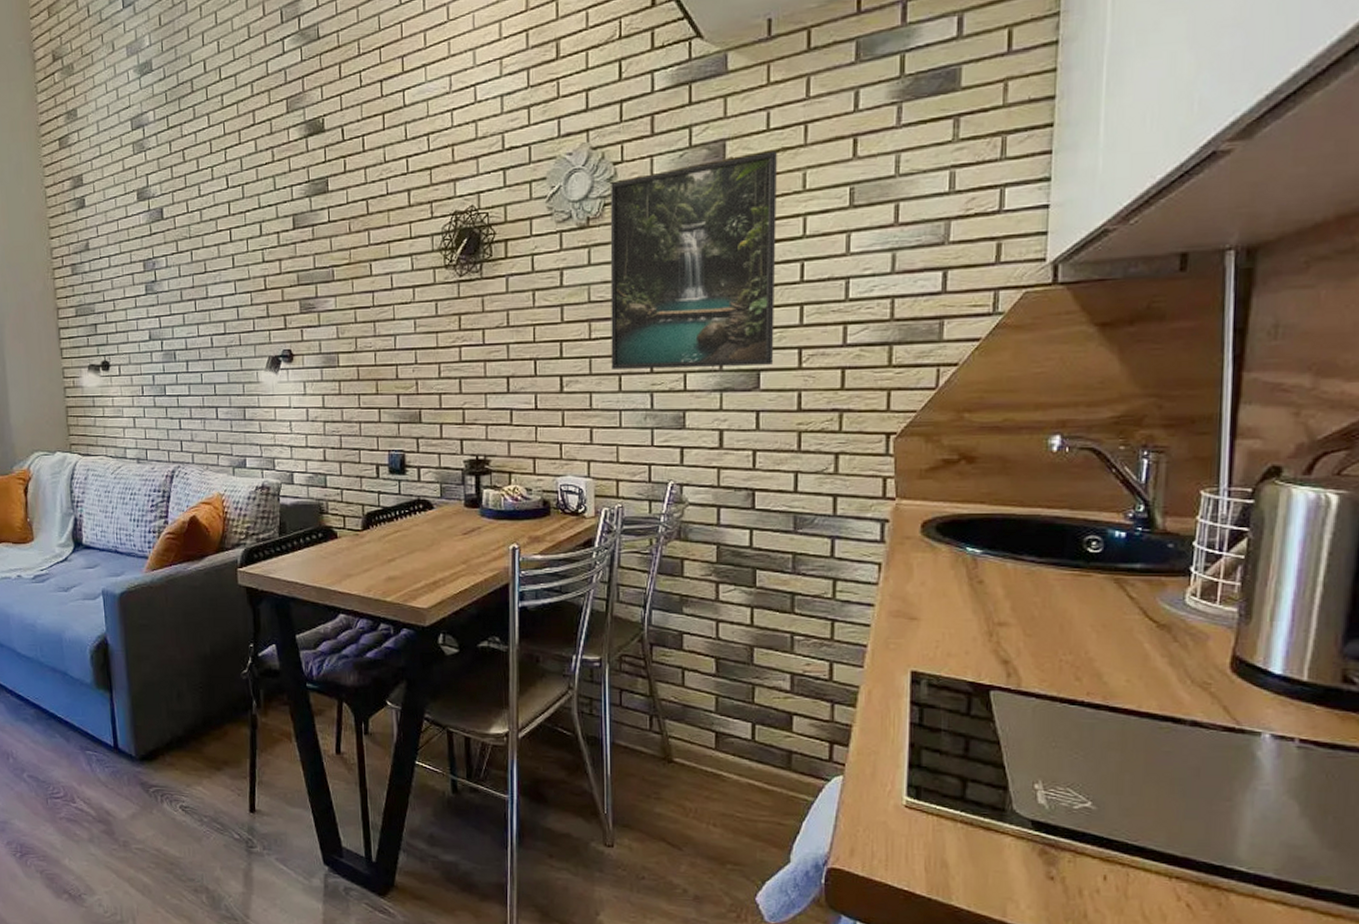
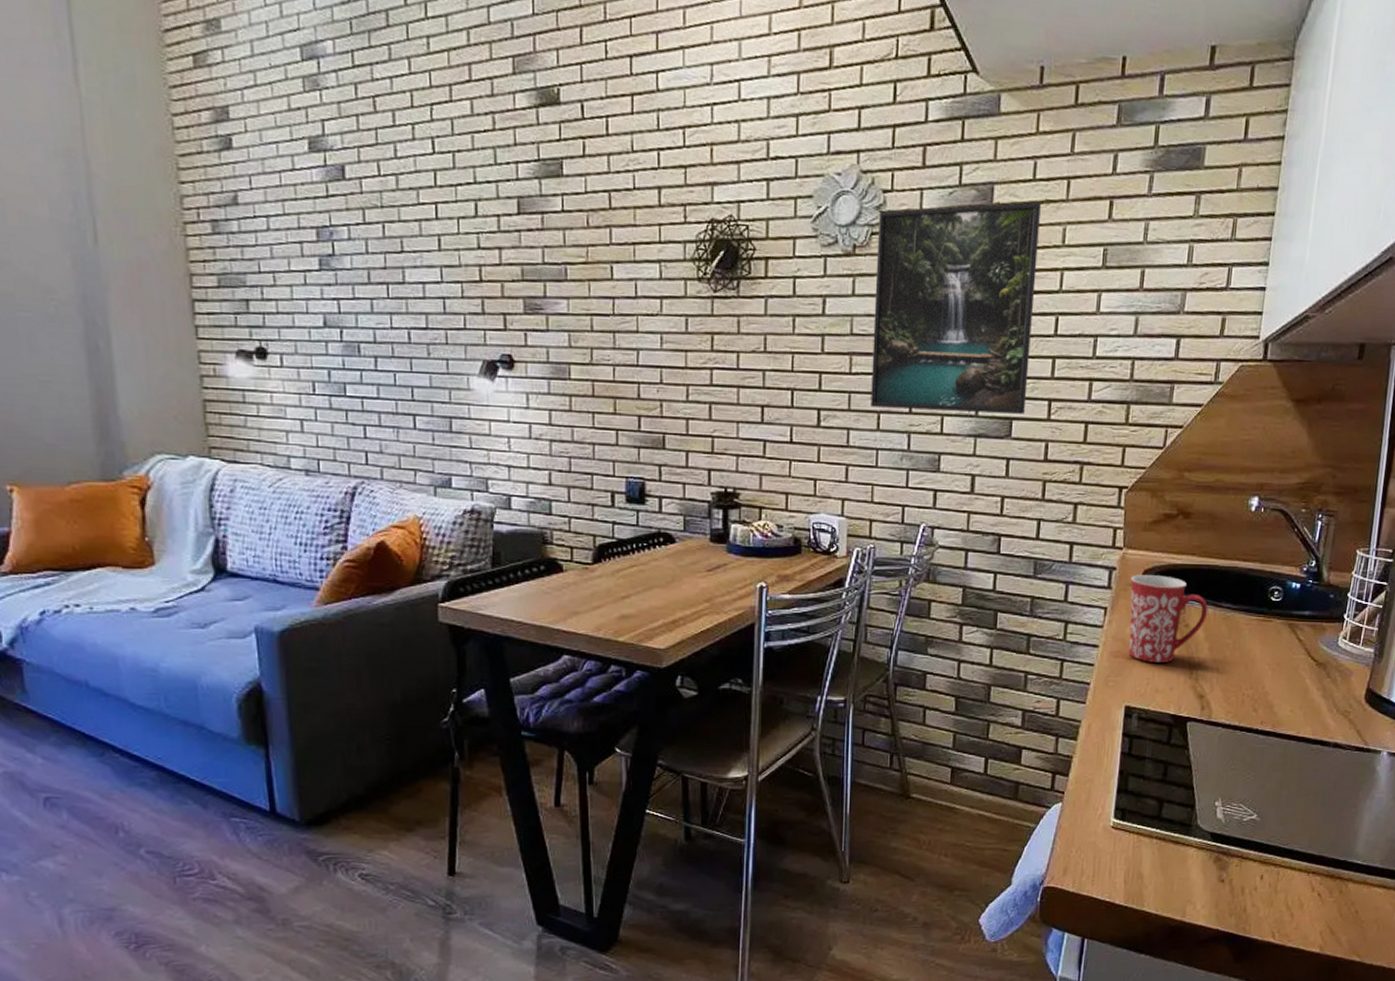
mug: none [908,527,1007,623] -> present [1128,575,1208,663]

